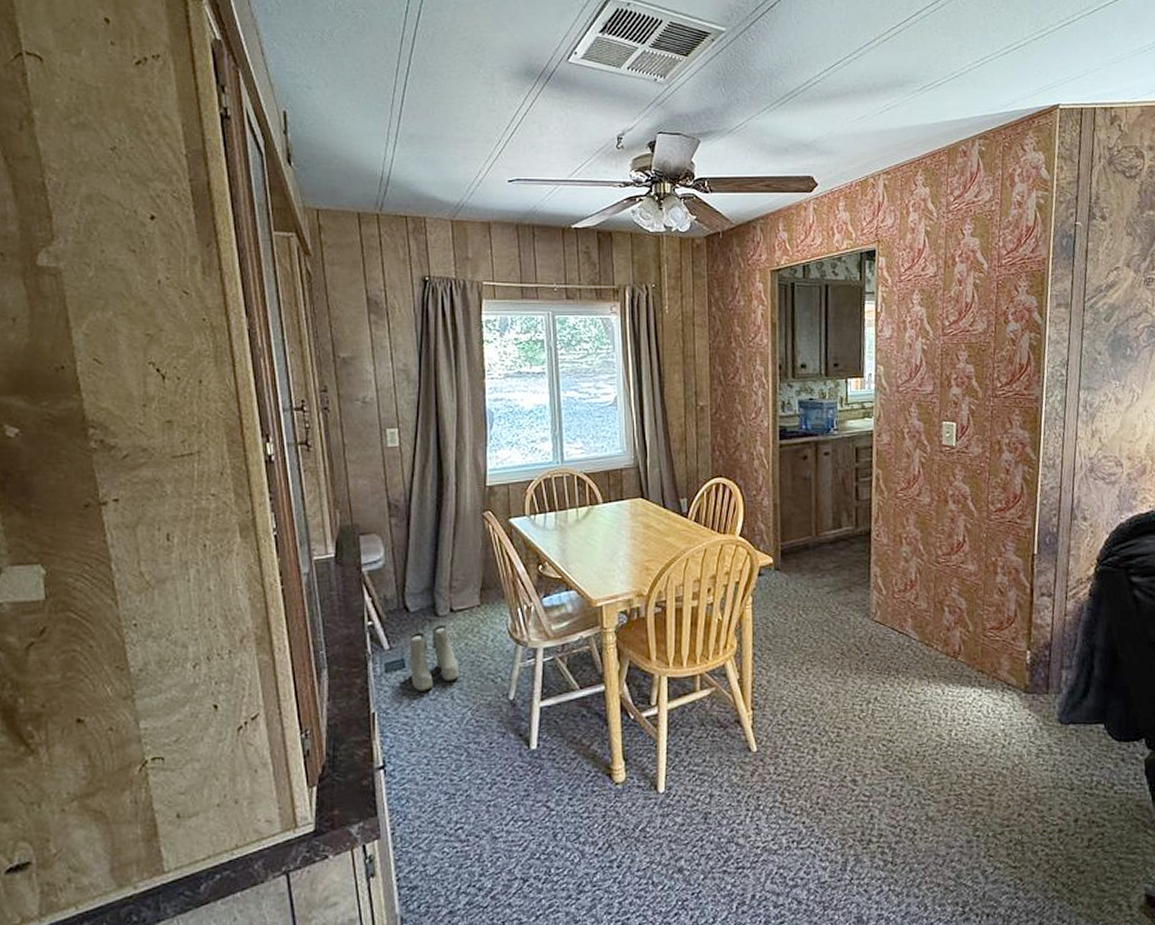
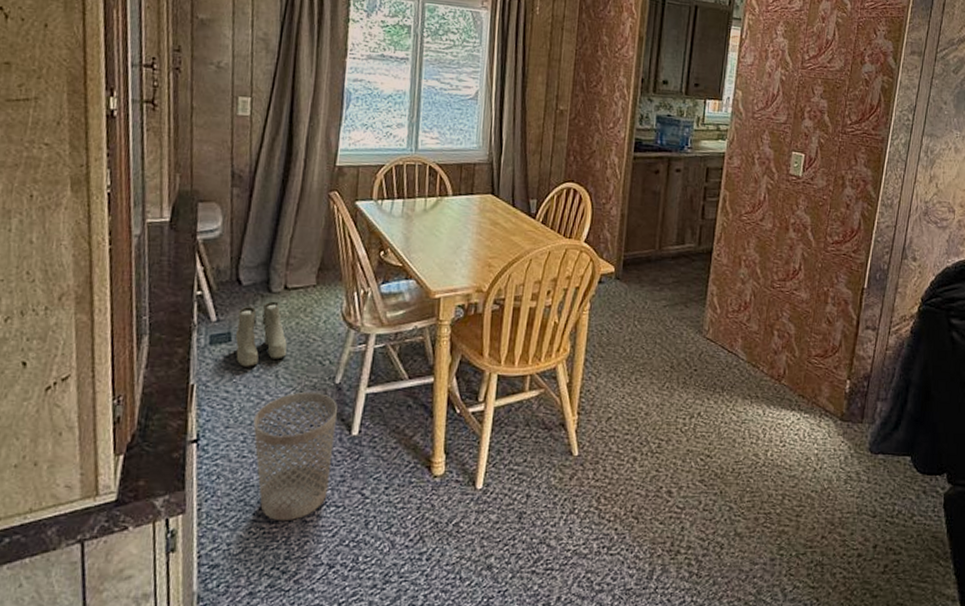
wastebasket: none [435,710,514,840] -> present [253,391,337,522]

